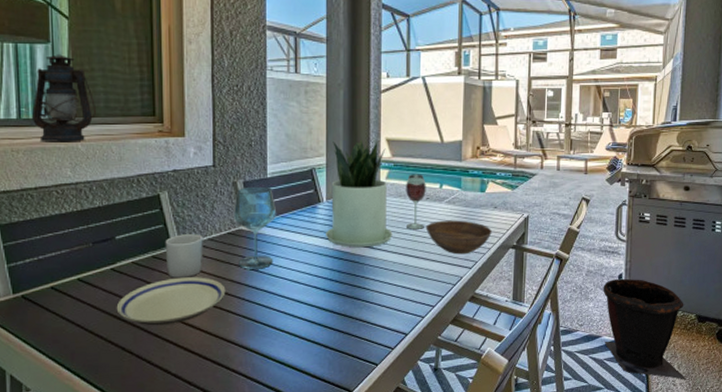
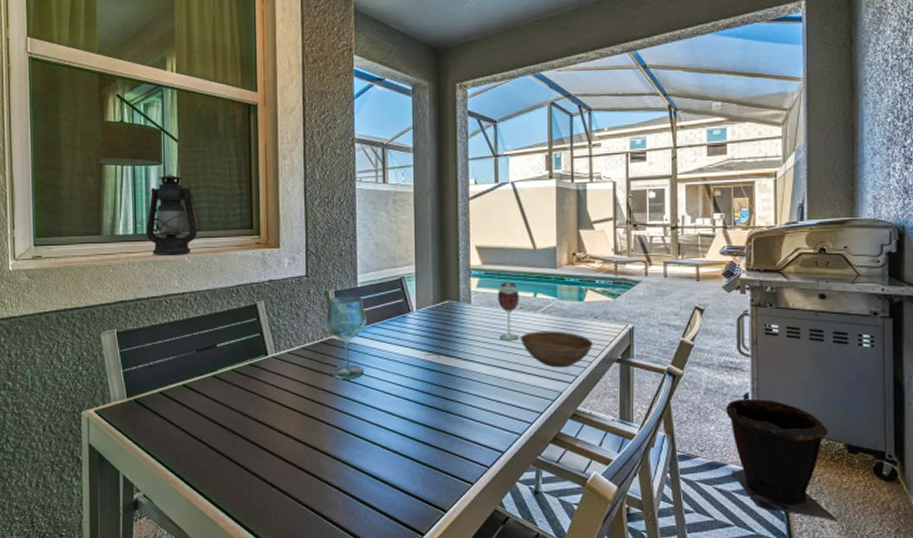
plate: present [116,277,226,326] -> none [217,386,319,433]
mug: present [165,234,204,279] -> none [261,343,297,387]
planter: present [326,139,393,248] -> none [416,247,485,359]

